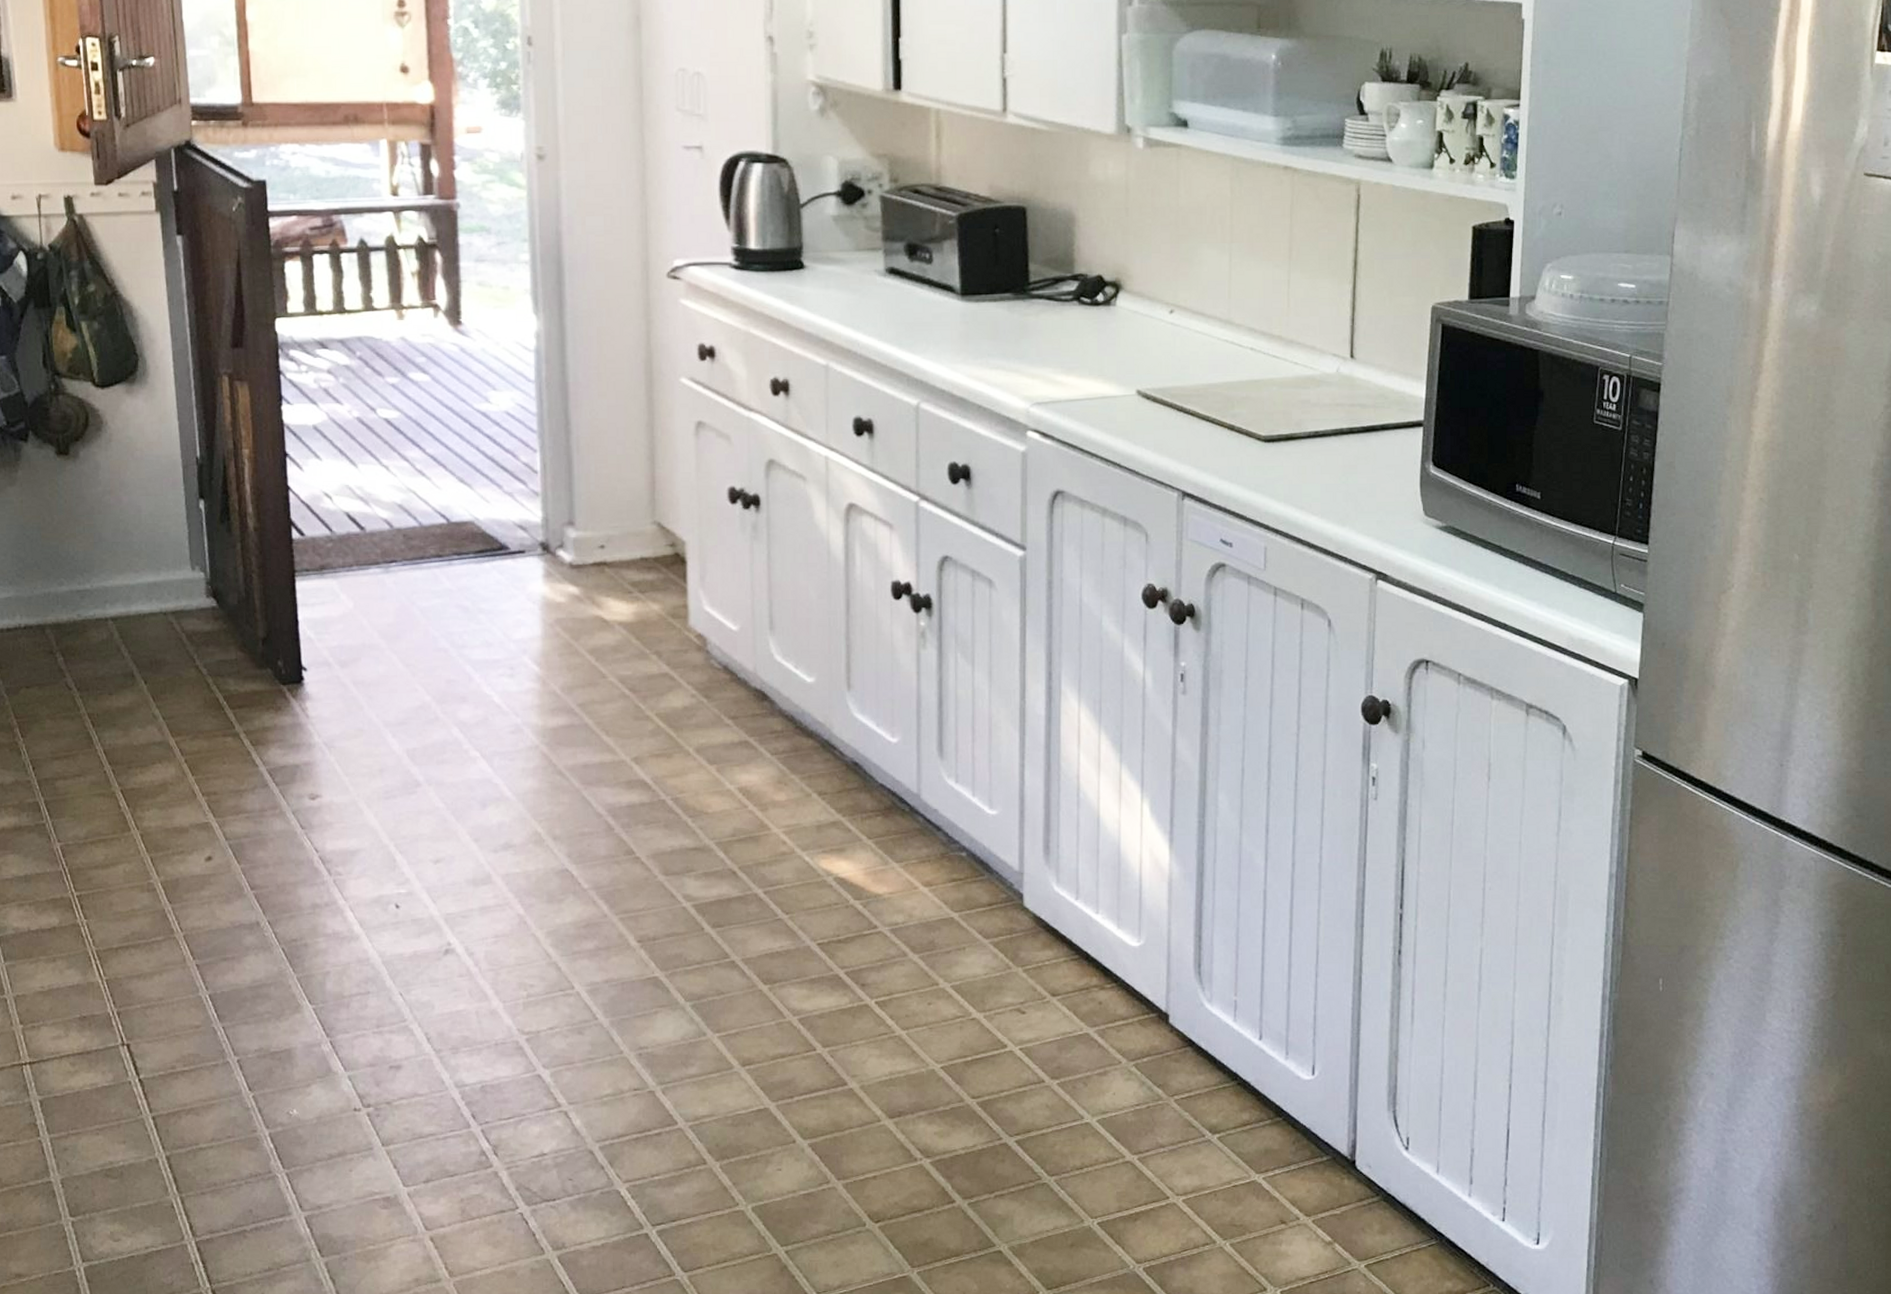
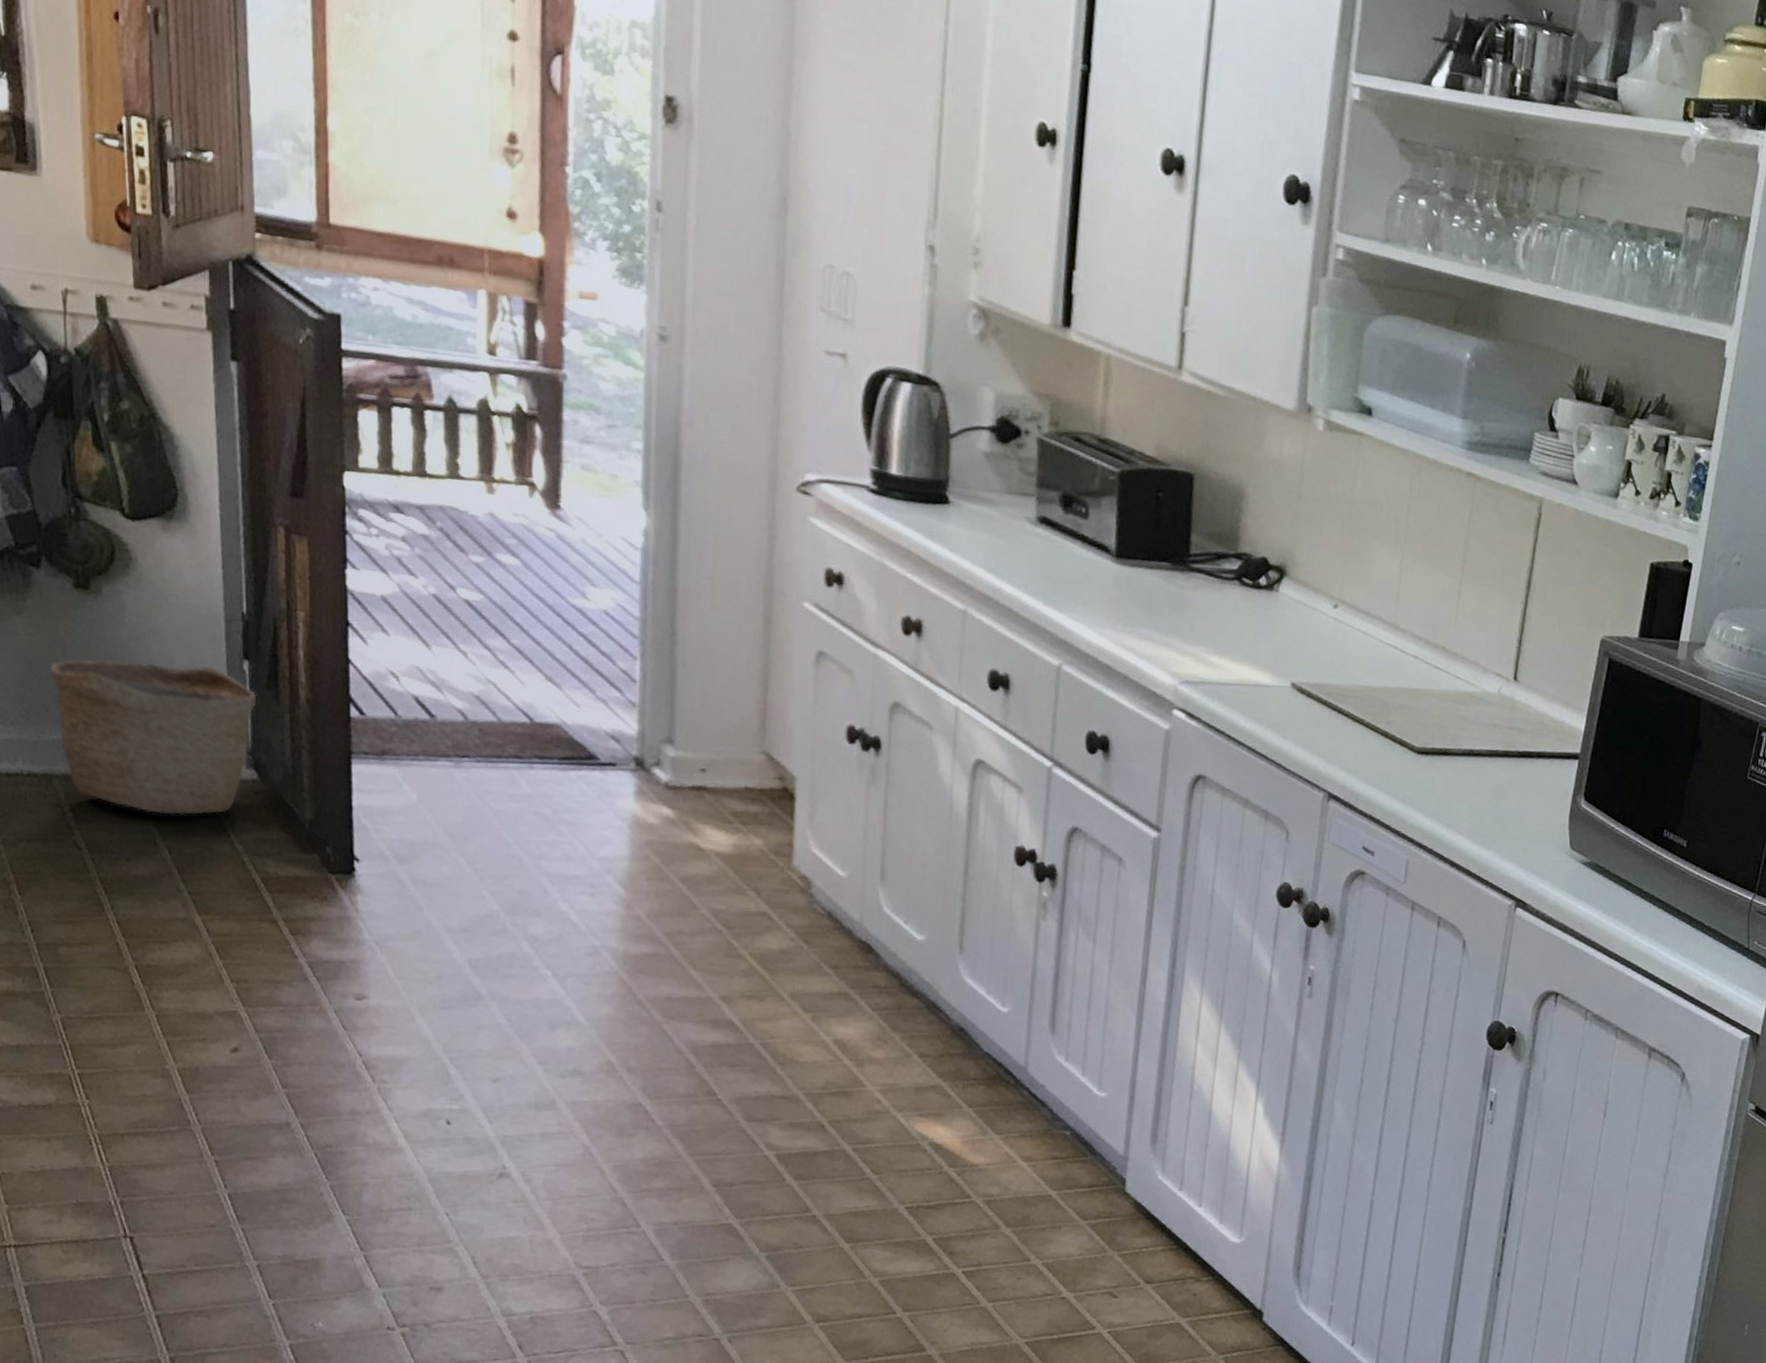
basket: none [39,509,213,649] -> present [49,659,257,815]

